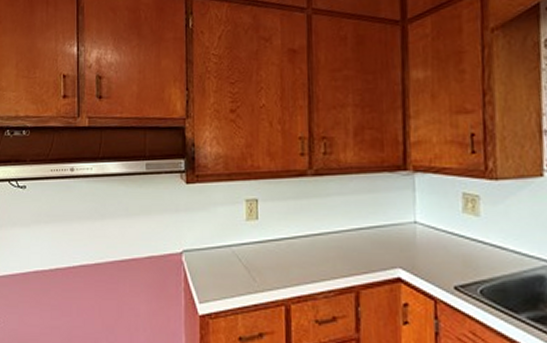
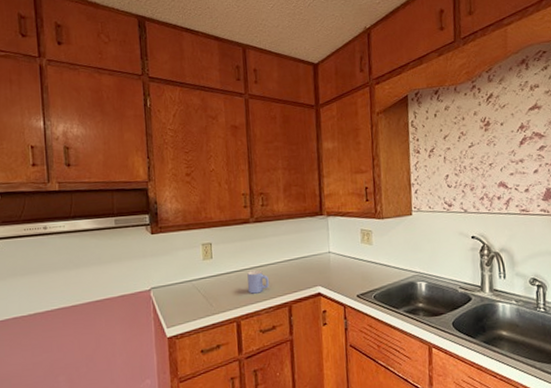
mug: none [301,239,330,270] -> present [247,270,269,294]

